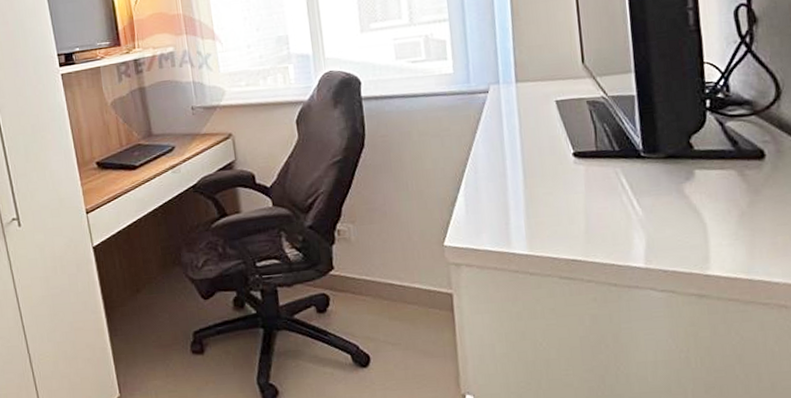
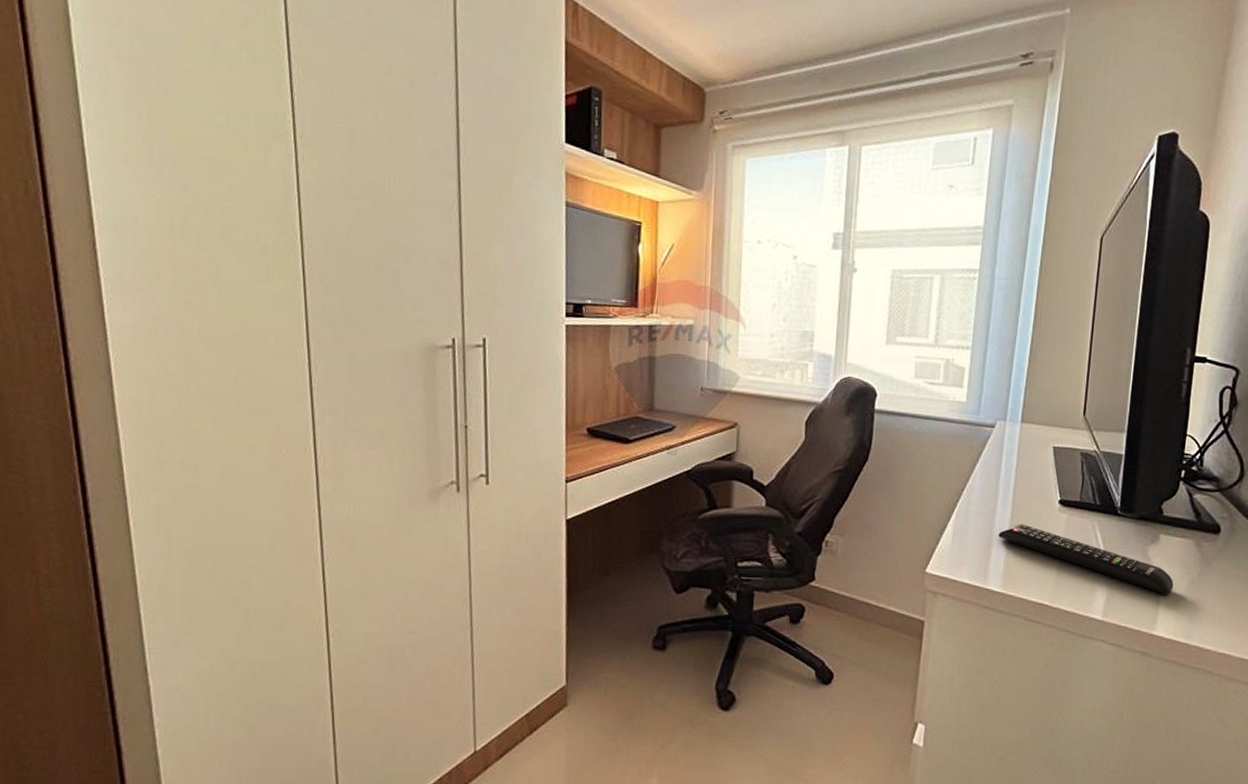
remote control: none [513,182,722,232] -> present [998,524,1174,596]

